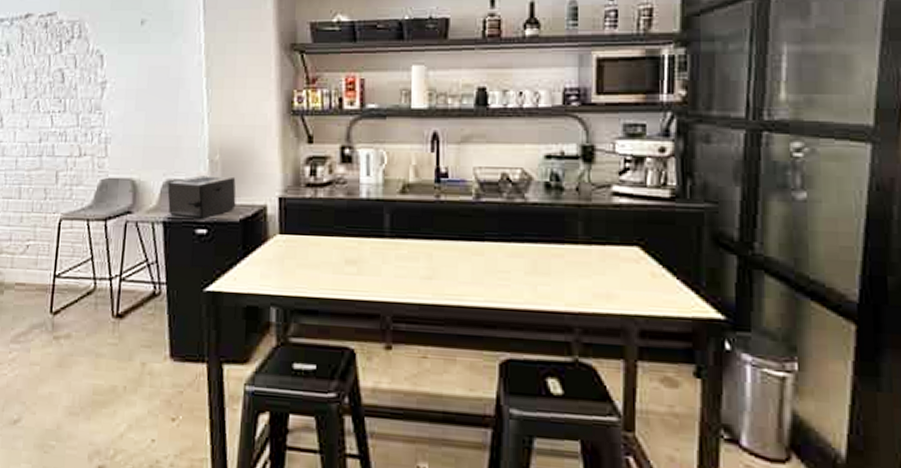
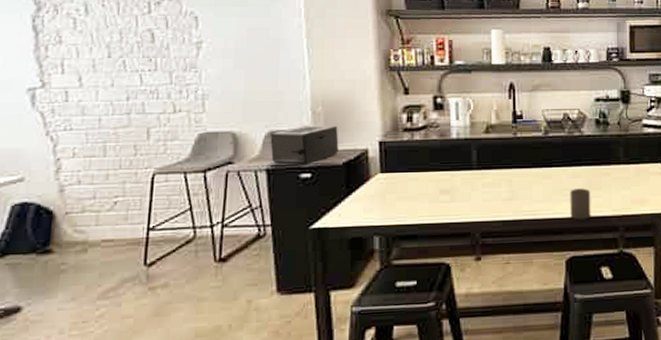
cup: none [507,271,536,314] -> present [570,188,591,220]

